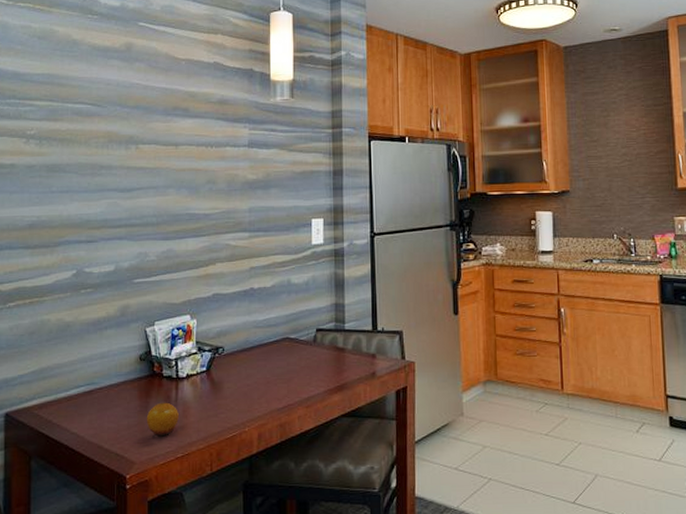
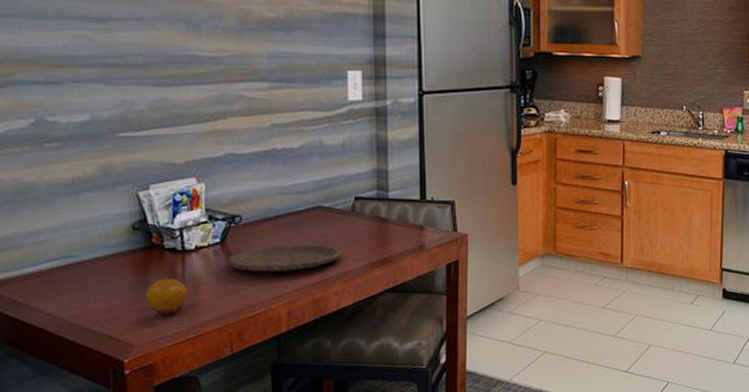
plate: none [212,372,305,398] -> present [228,244,342,272]

